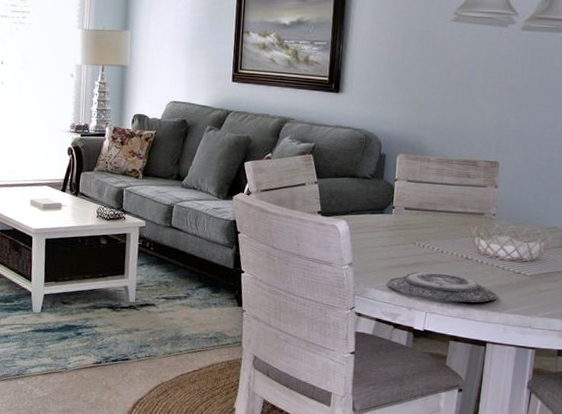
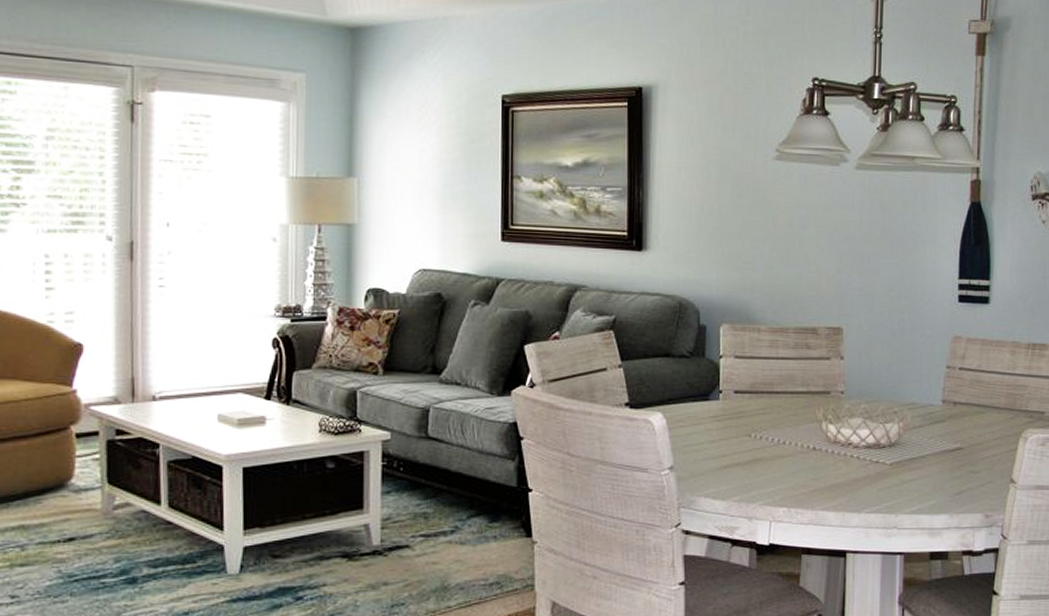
plate: present [387,271,497,303] -> none [719,469,854,505]

